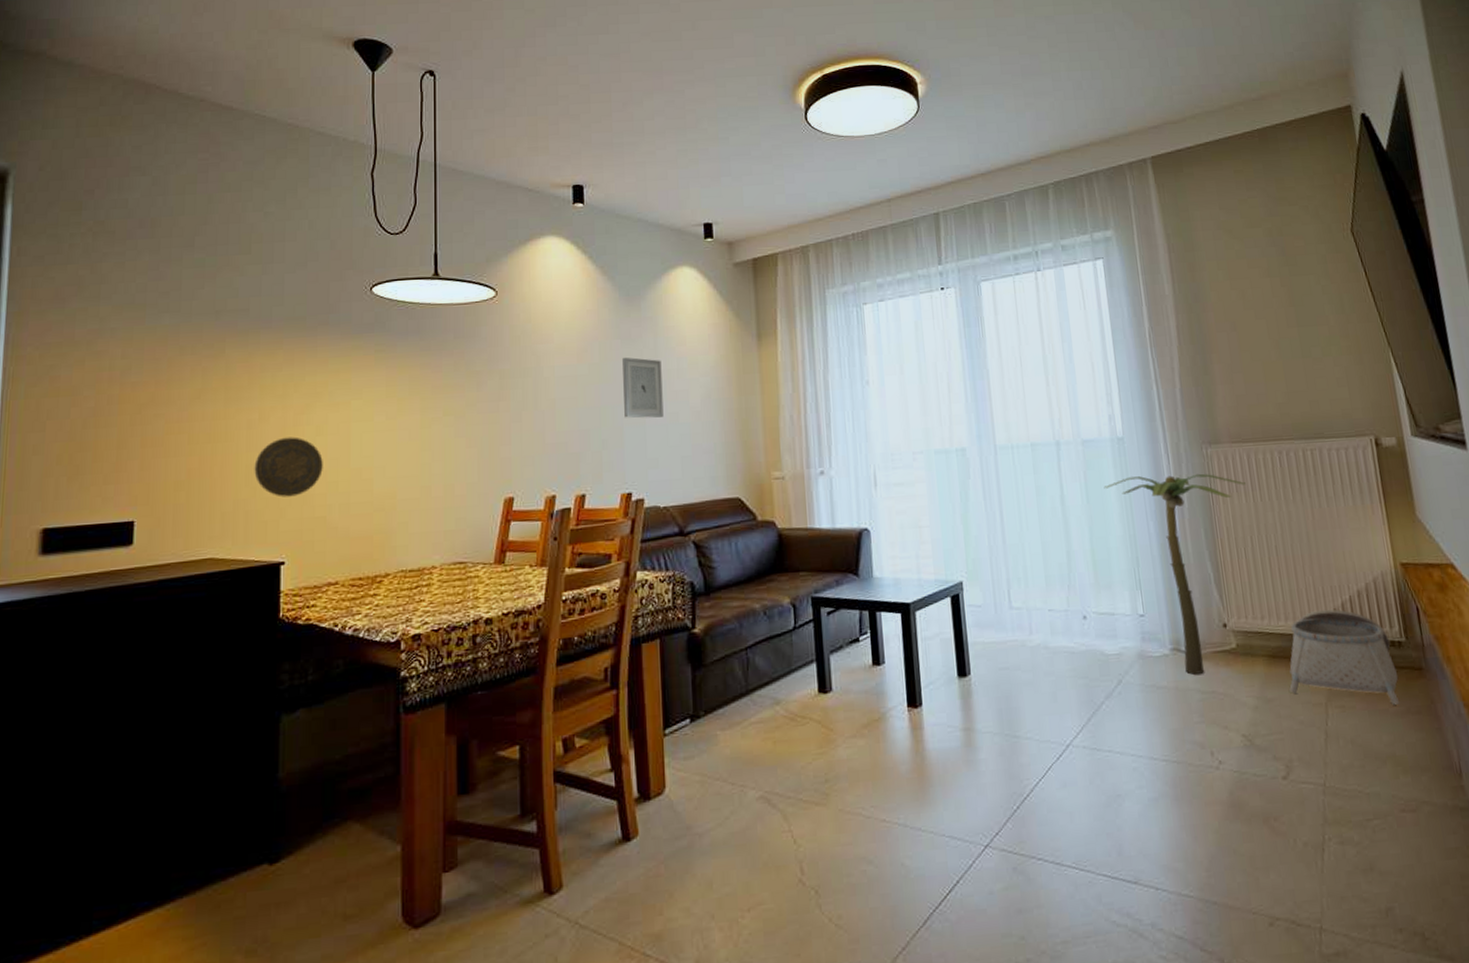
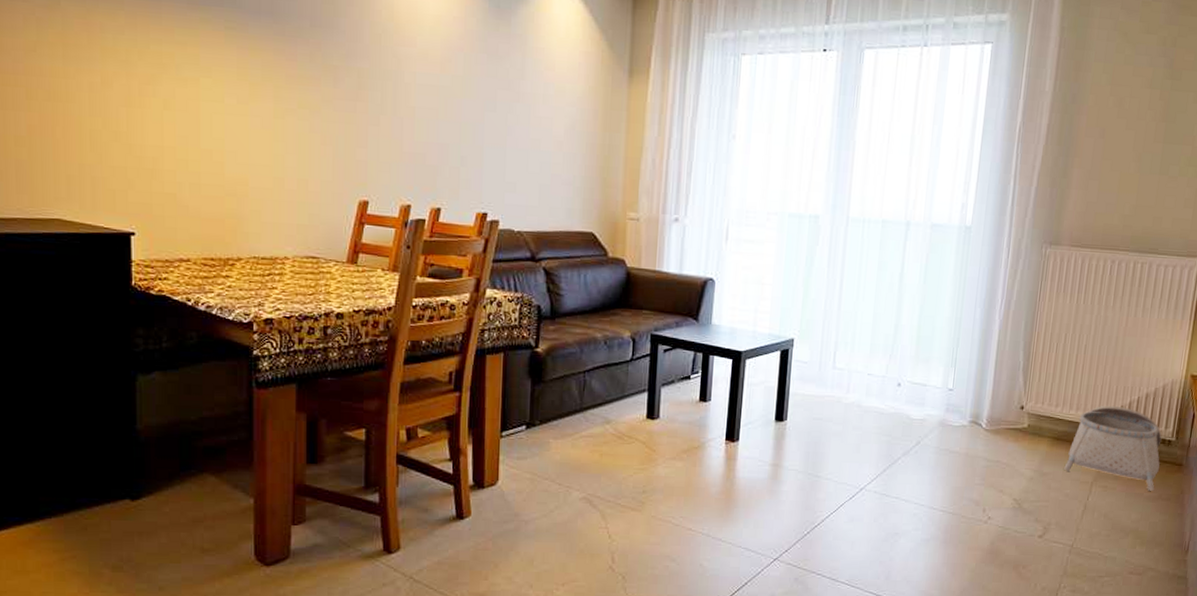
decorative plate: present [254,437,323,498] -> none [99,106,172,169]
wall art: present [622,357,664,419] -> none [485,73,528,142]
palm tree: present [1103,473,1246,675] -> none [942,265,1074,445]

